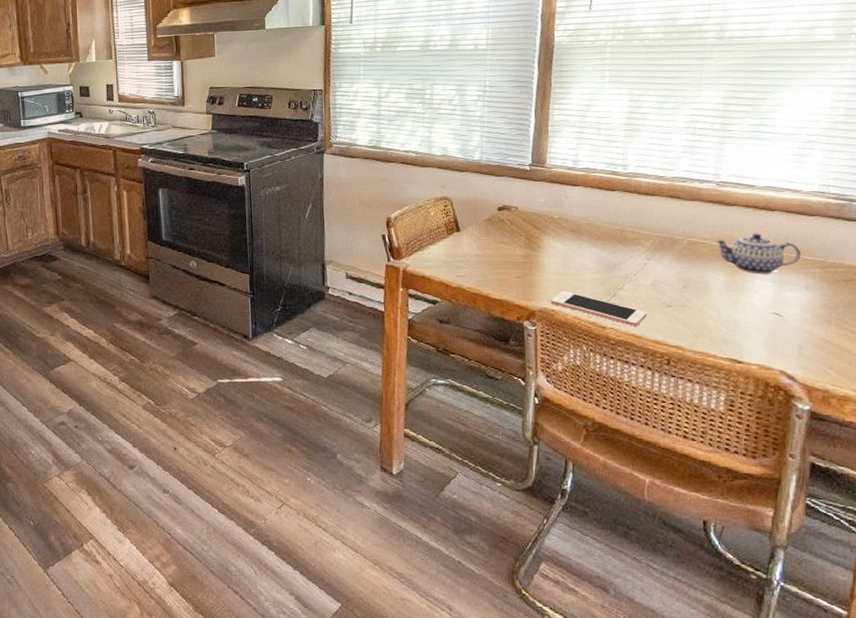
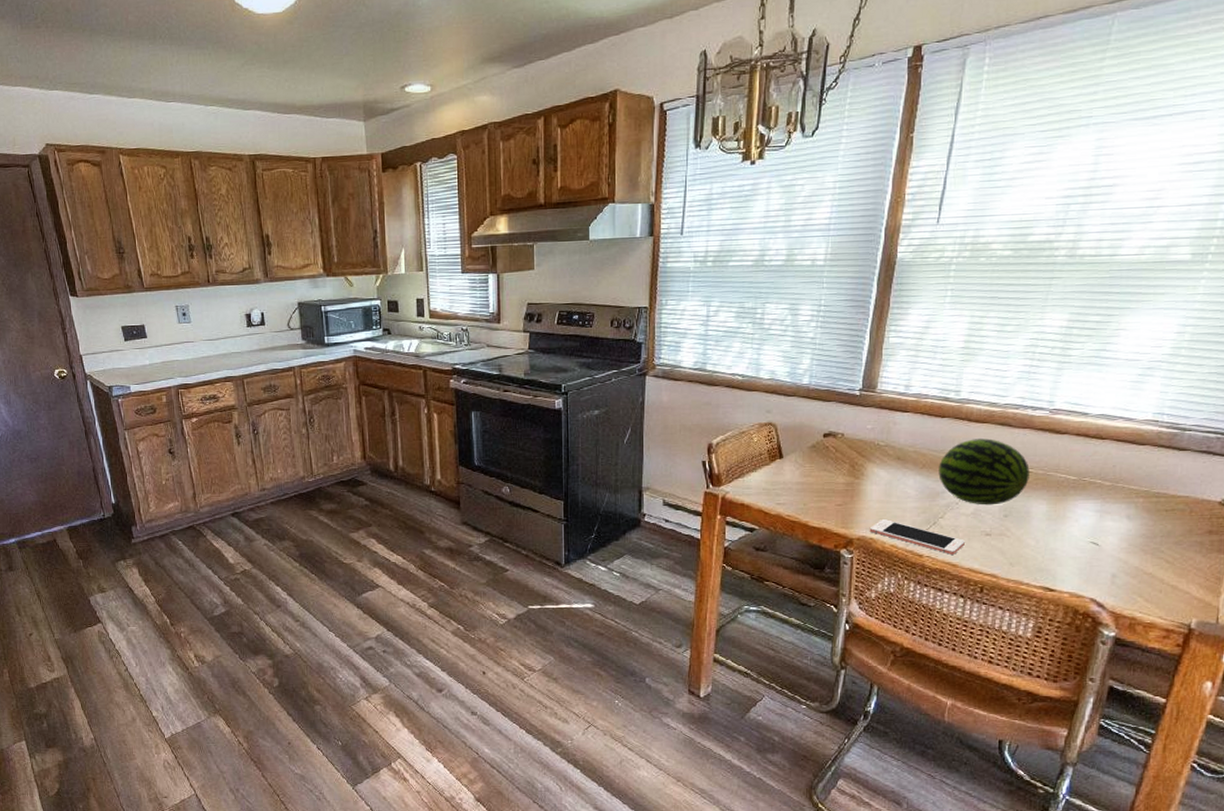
fruit: none [613,211,704,277] -> present [938,438,1030,505]
teapot: present [714,233,801,275] -> none [1040,462,1126,504]

